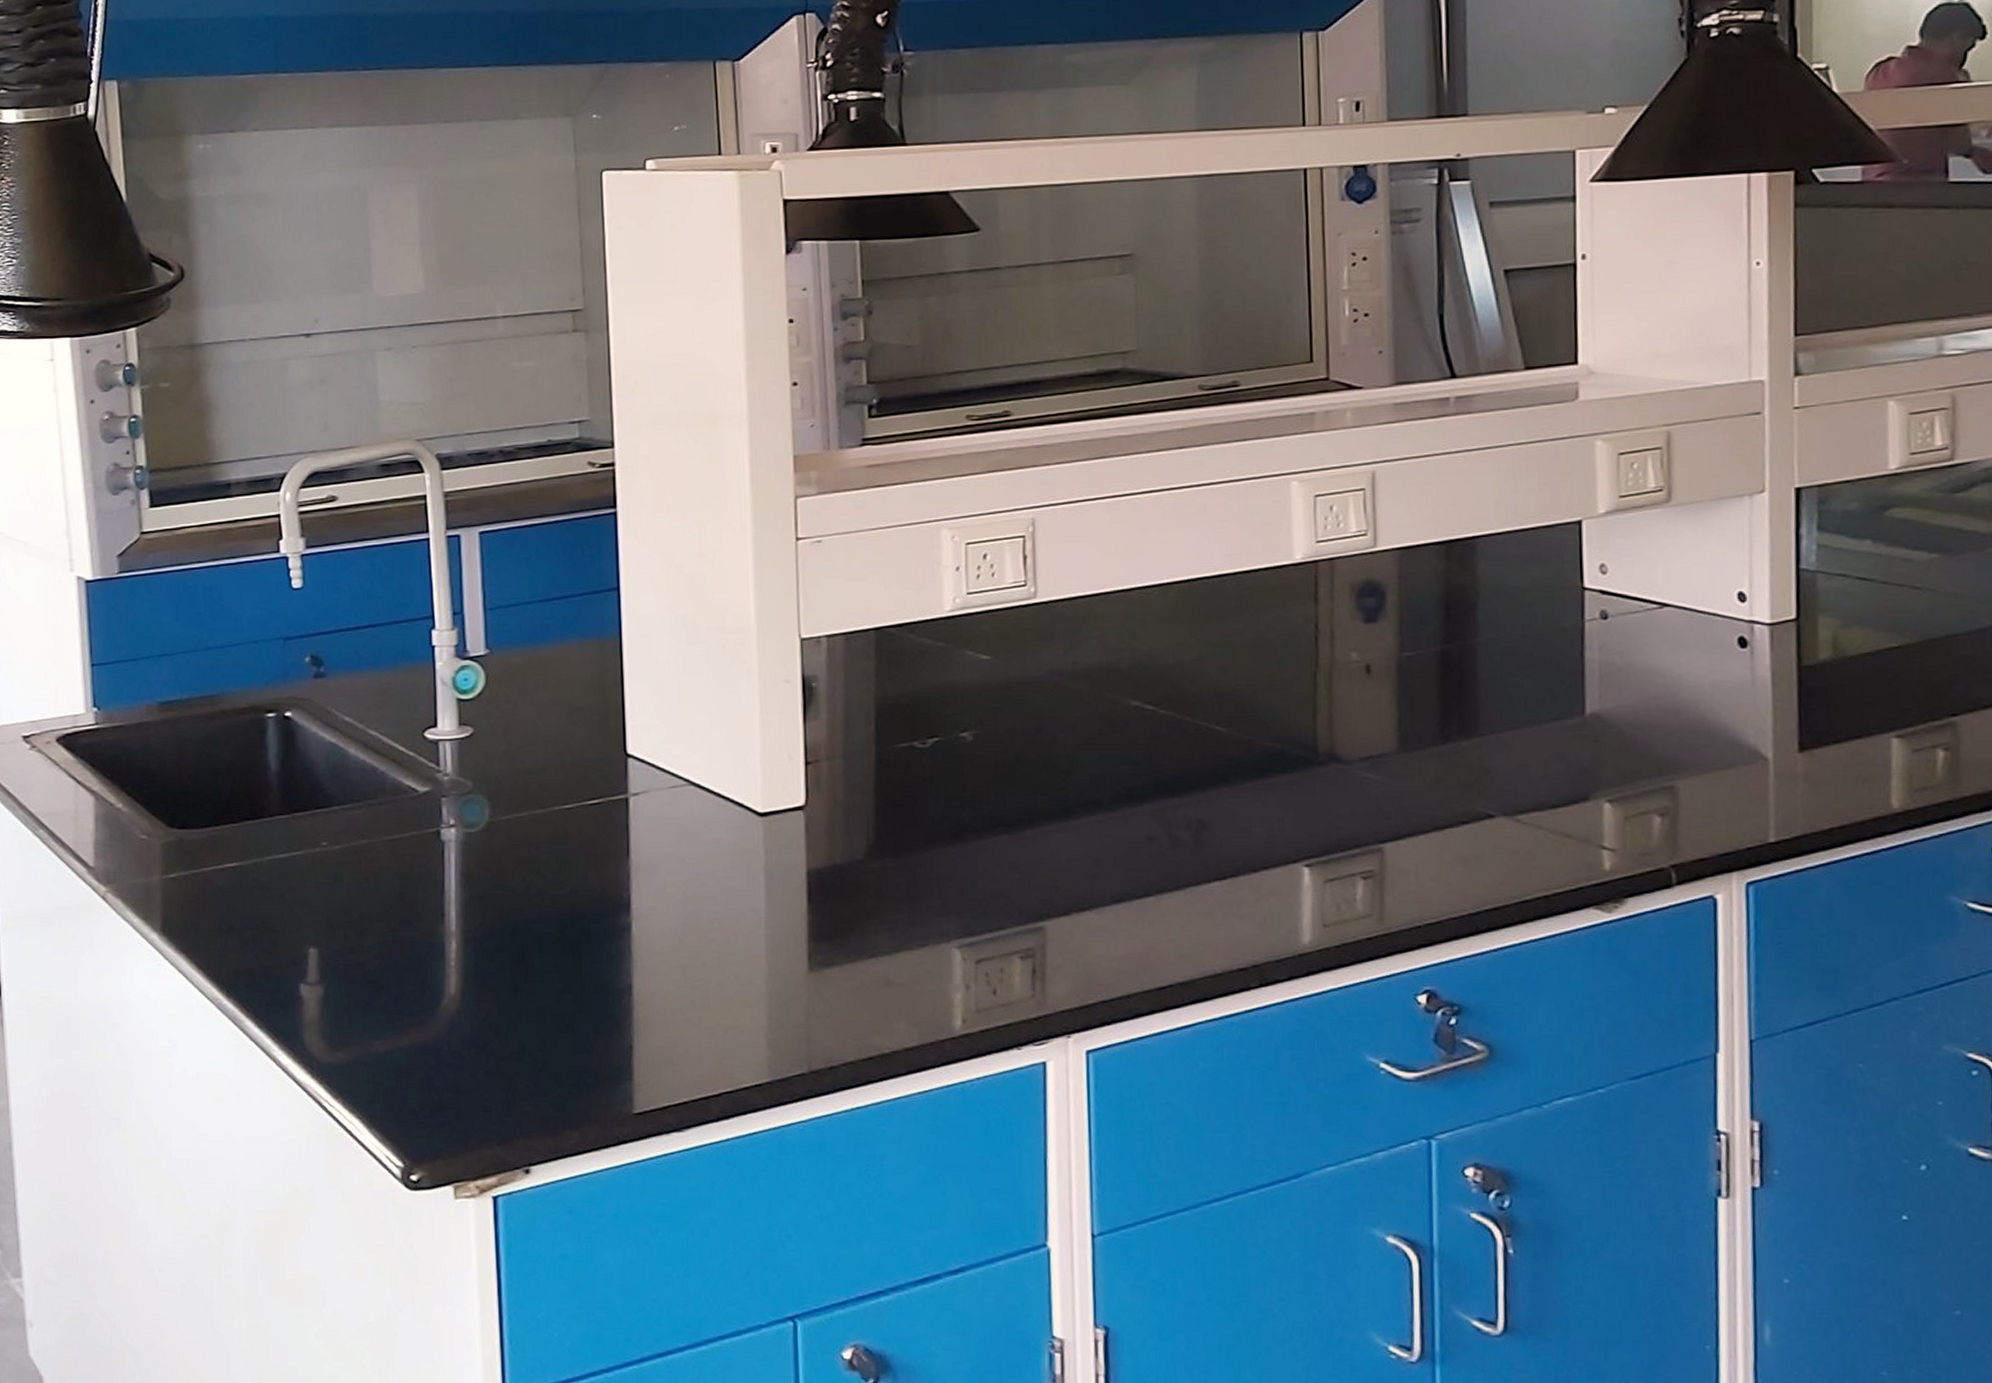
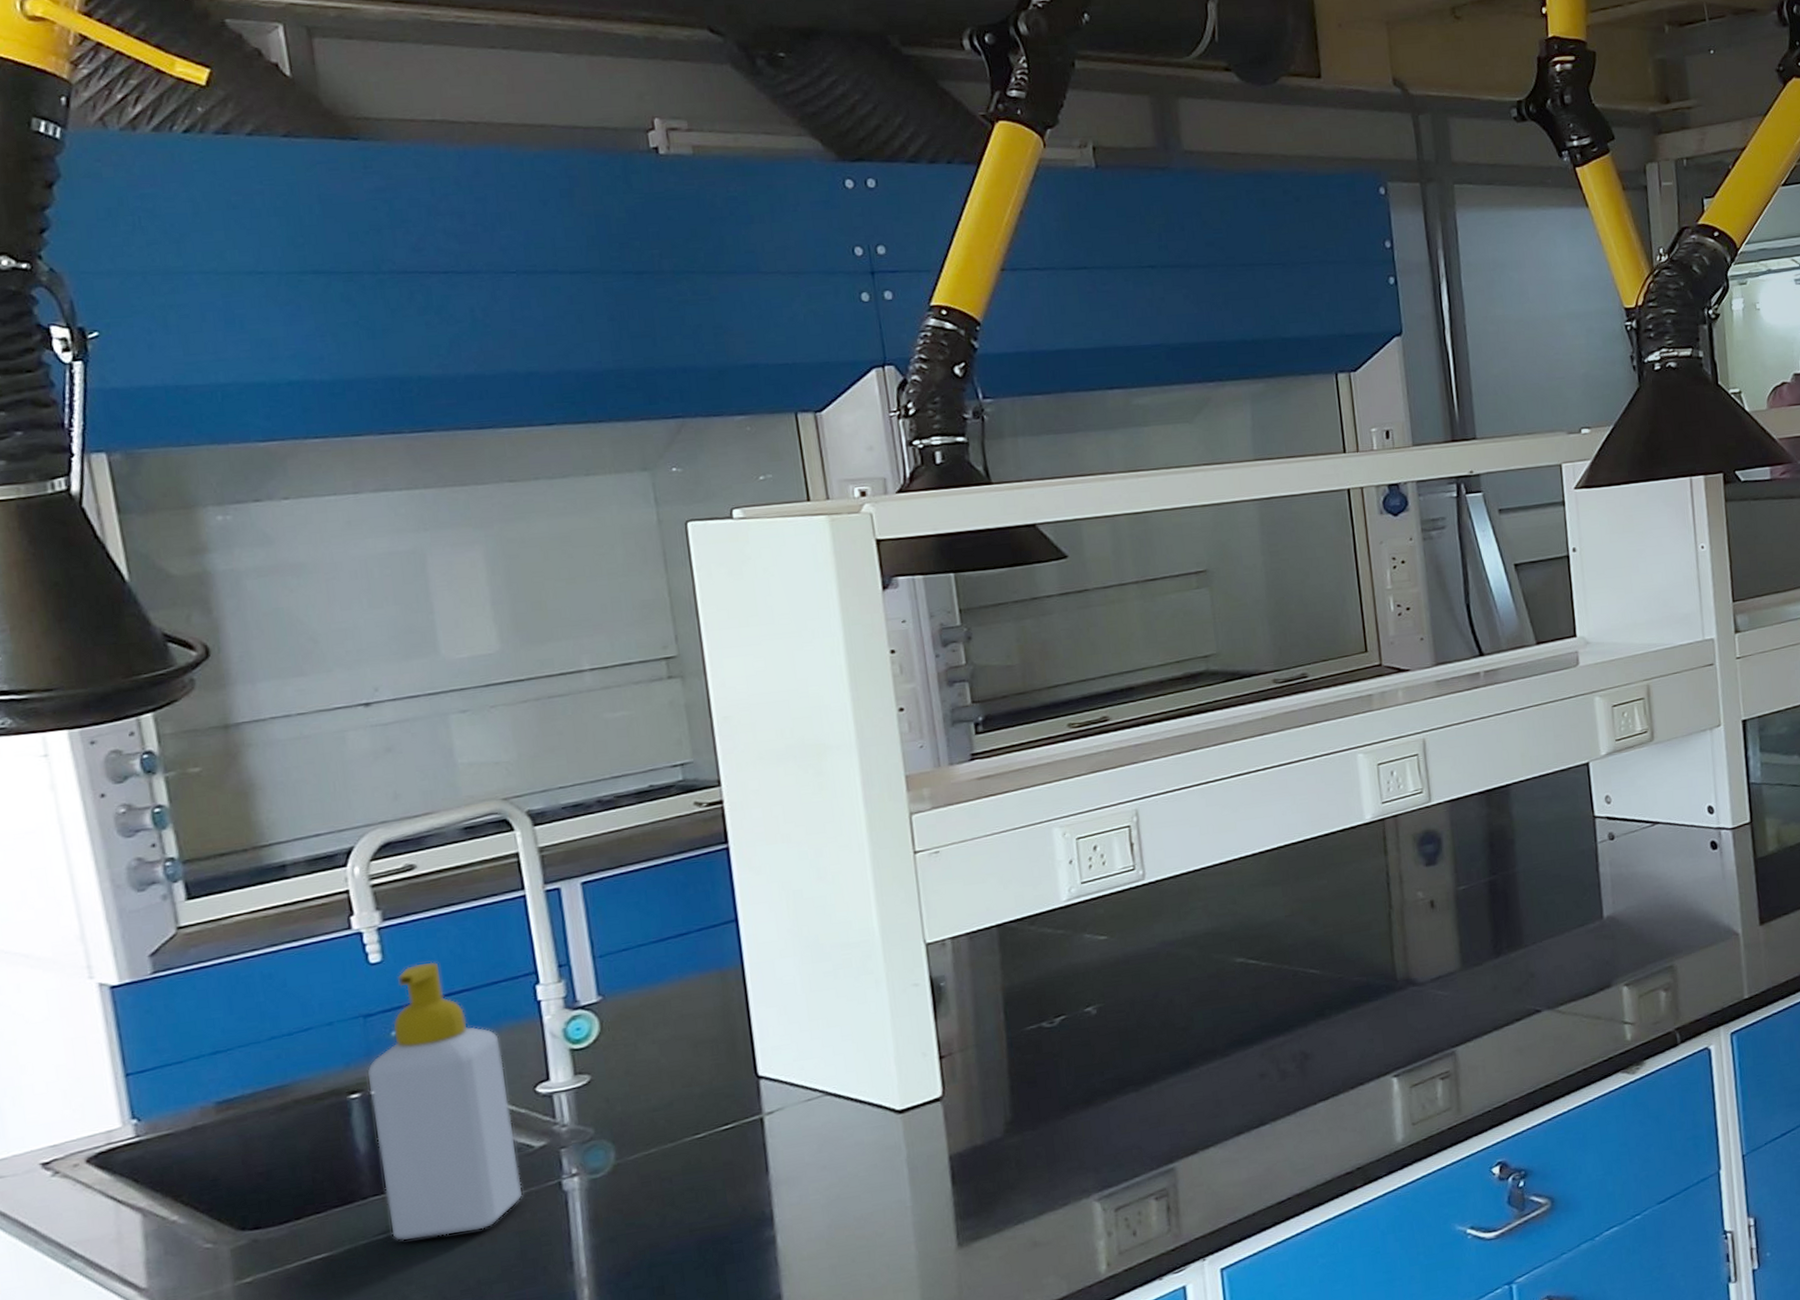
soap bottle: none [283,594,405,865] -> present [368,961,523,1241]

